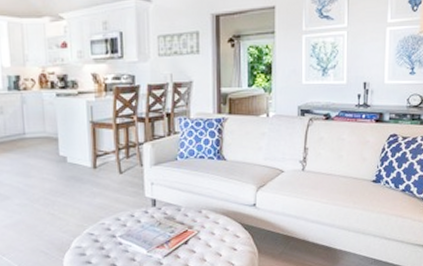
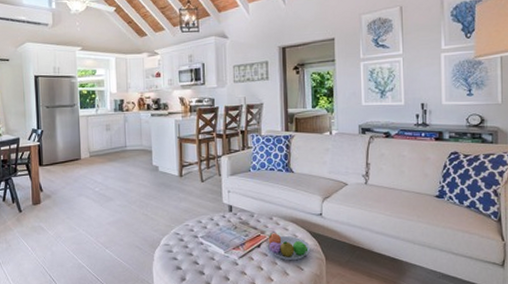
fruit bowl: none [195,227,242,257] -> present [267,233,310,261]

